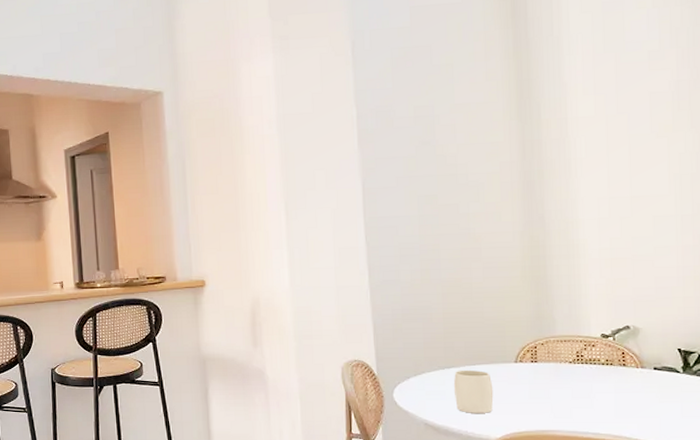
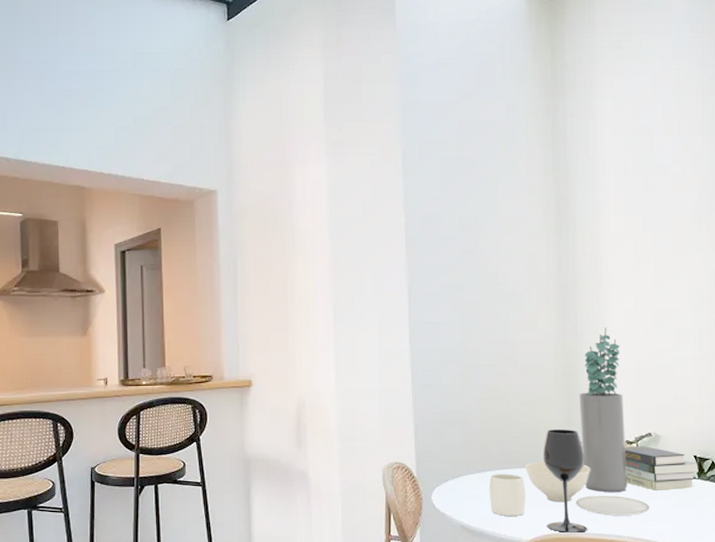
bowl: none [491,356,564,399] -> present [524,461,591,503]
wineglass: none [510,323,562,430] -> present [542,428,588,533]
vase: none [548,216,605,388] -> present [578,327,628,492]
plate: none [548,391,630,412] -> present [576,495,650,516]
books: none [601,339,682,386] -> present [625,446,697,490]

